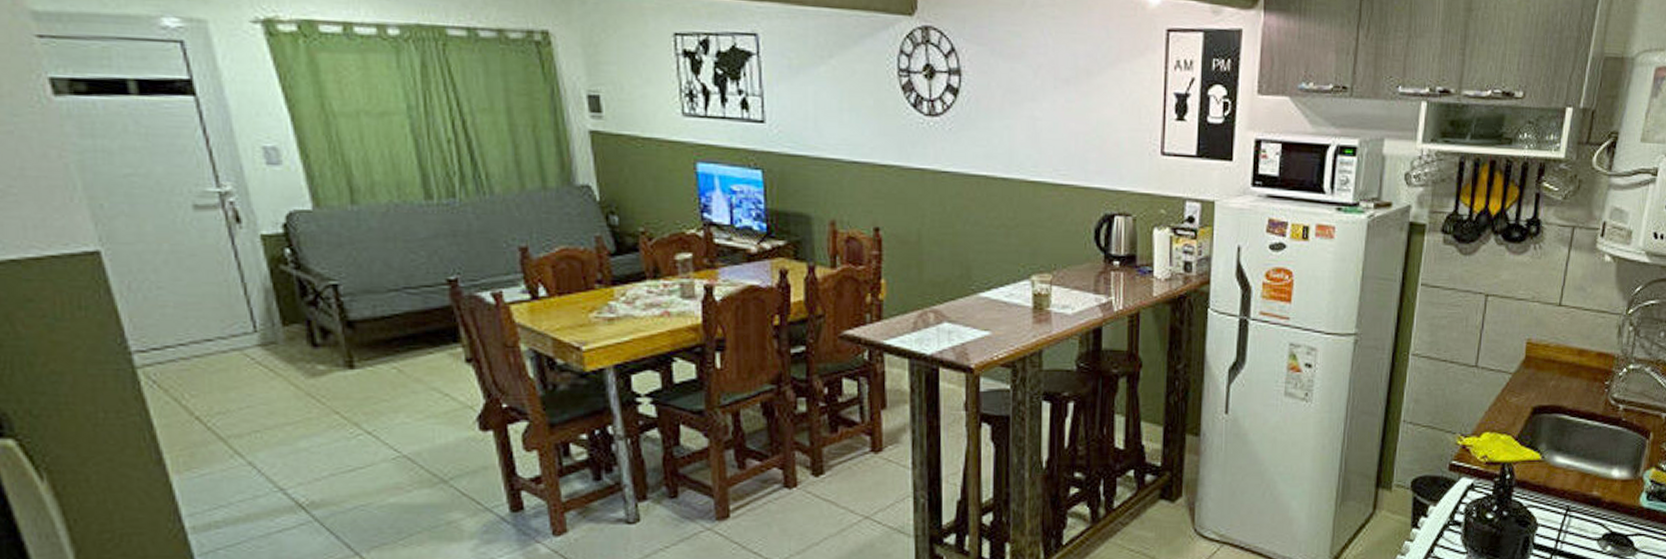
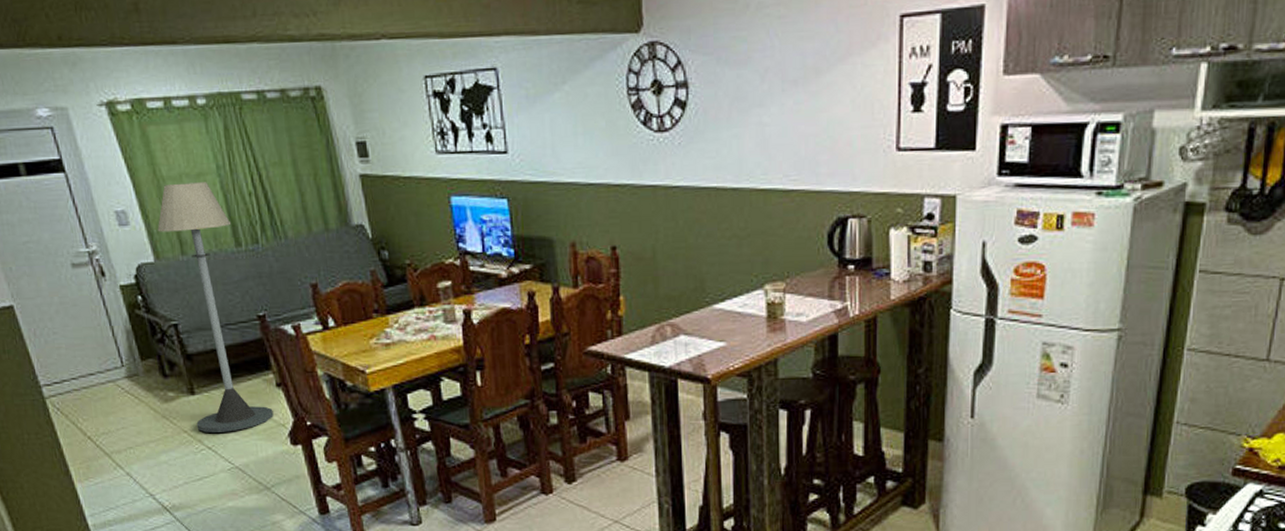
floor lamp: none [320,121,459,414] -> present [157,182,274,433]

